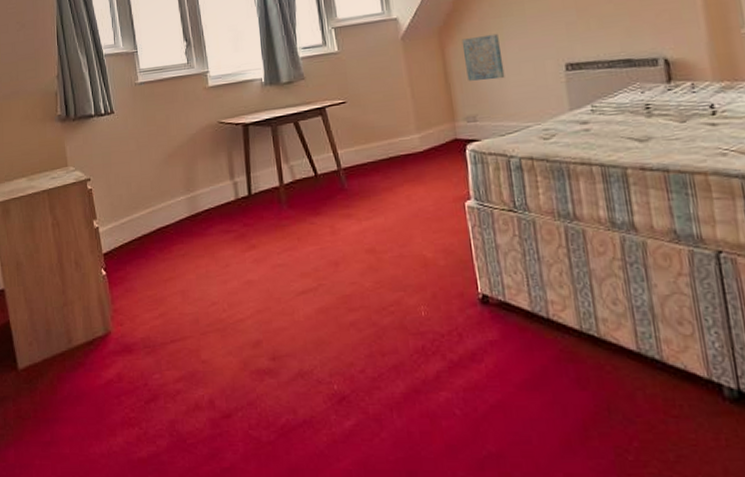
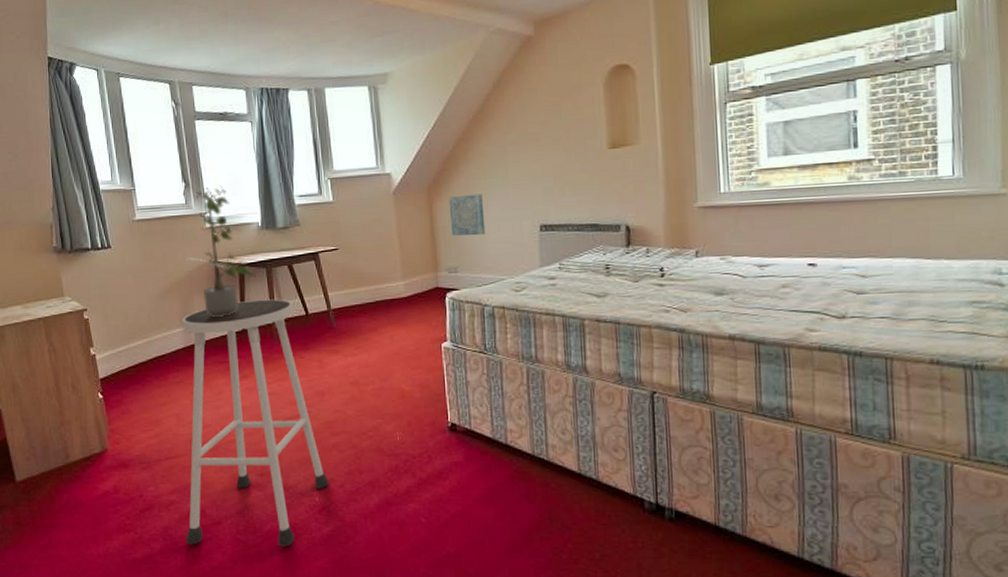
stool: none [186,159,348,445] -> present [182,299,329,547]
potted plant: none [189,42,261,182] -> present [186,185,256,317]

